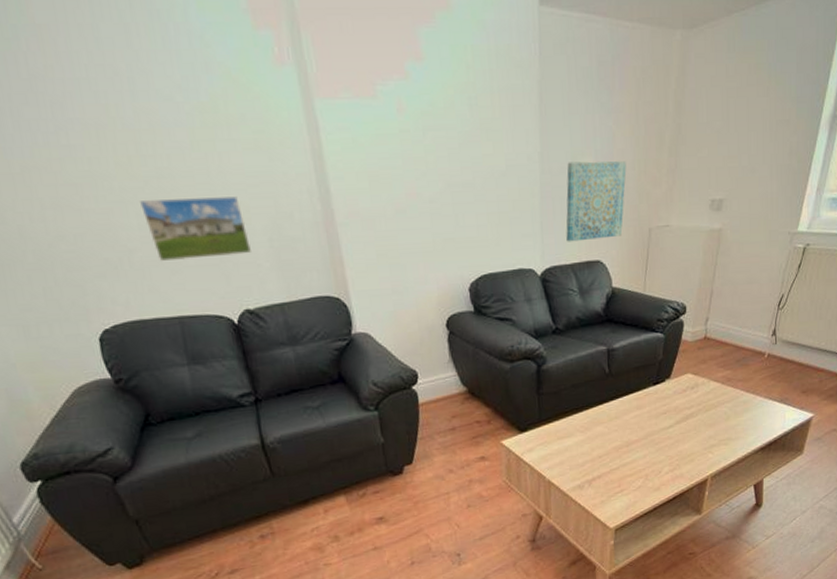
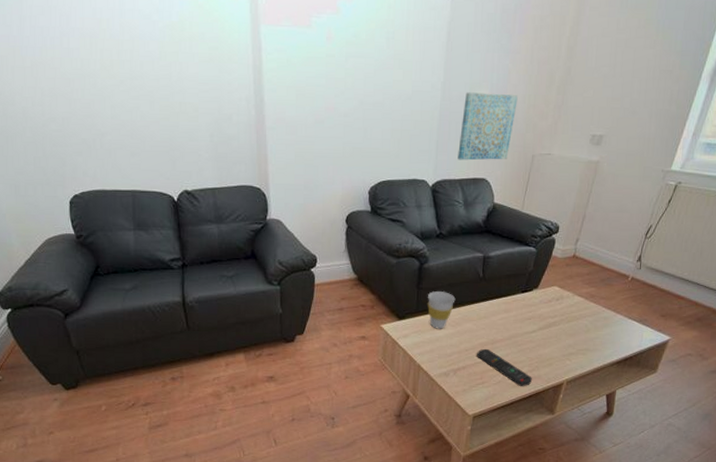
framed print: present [138,196,251,261] -> none [114,96,195,146]
cup: none [550,394,582,438] -> present [427,291,456,329]
remote control: none [612,452,674,489] -> present [477,348,532,386]

